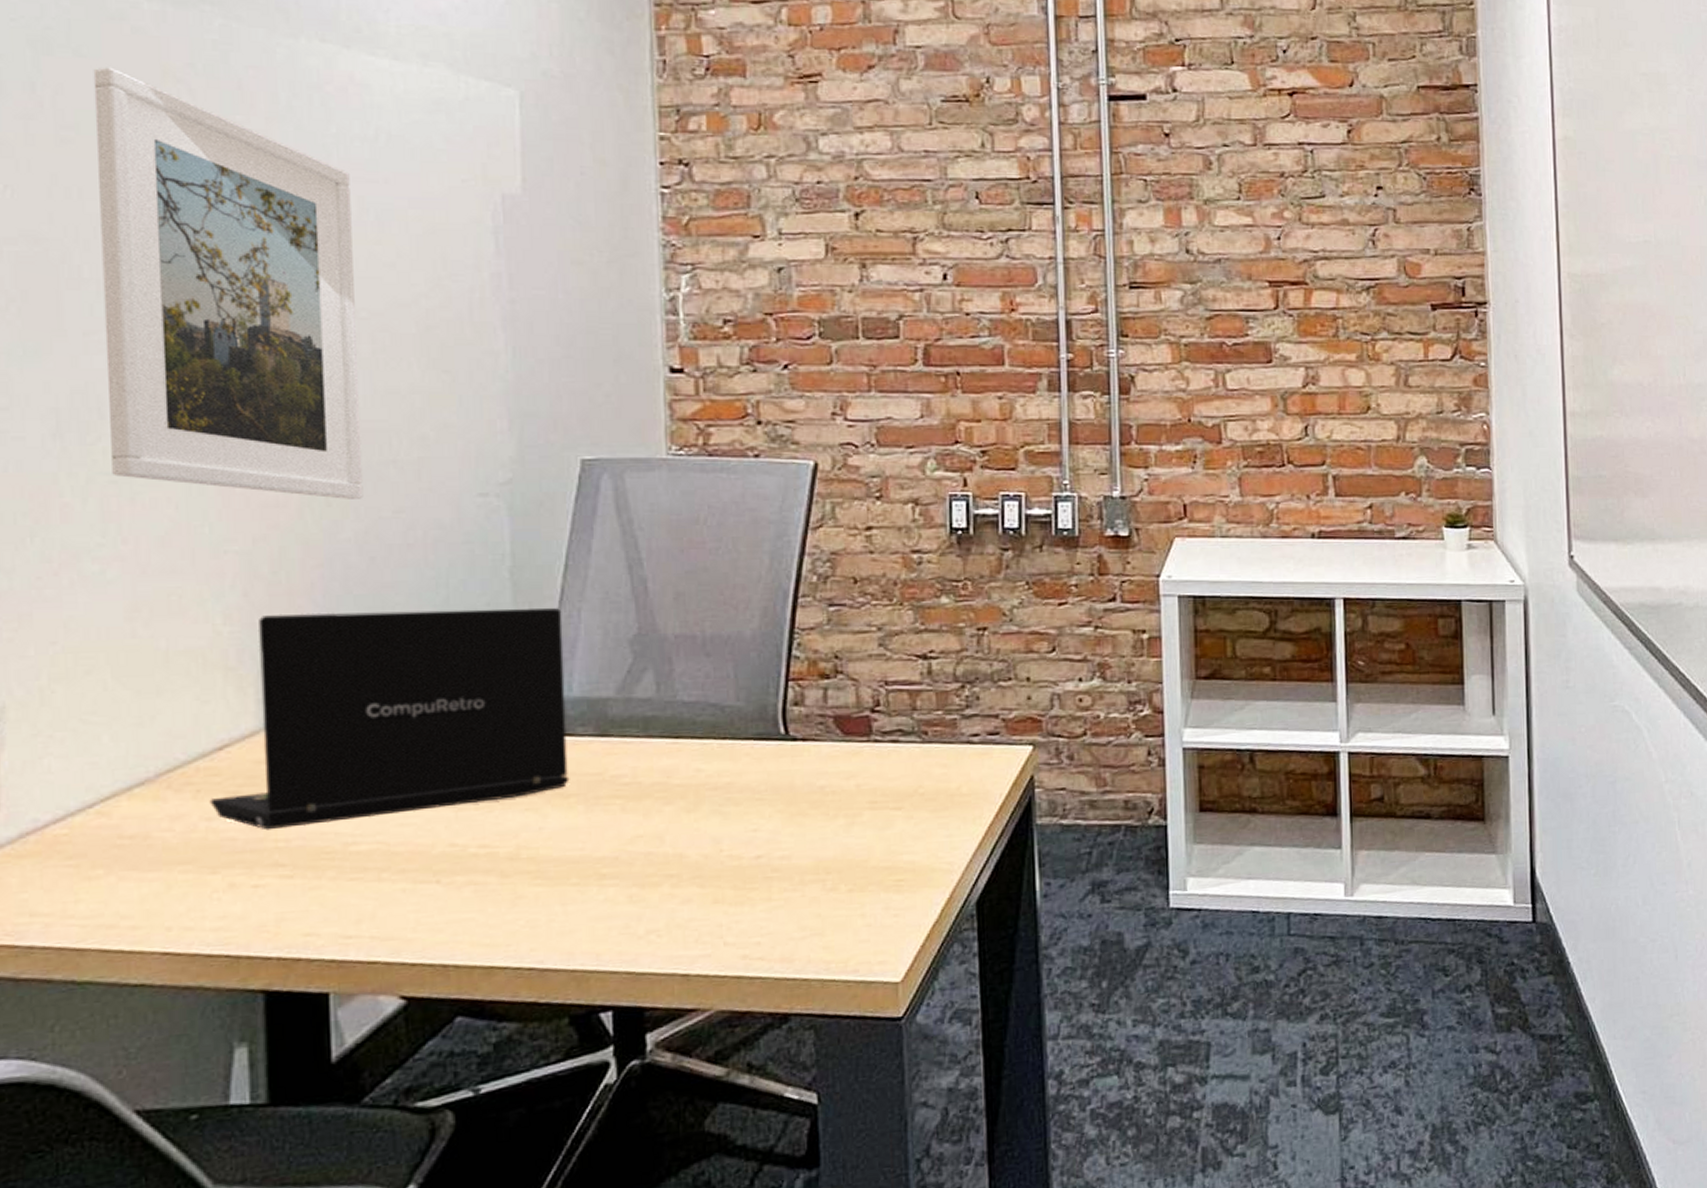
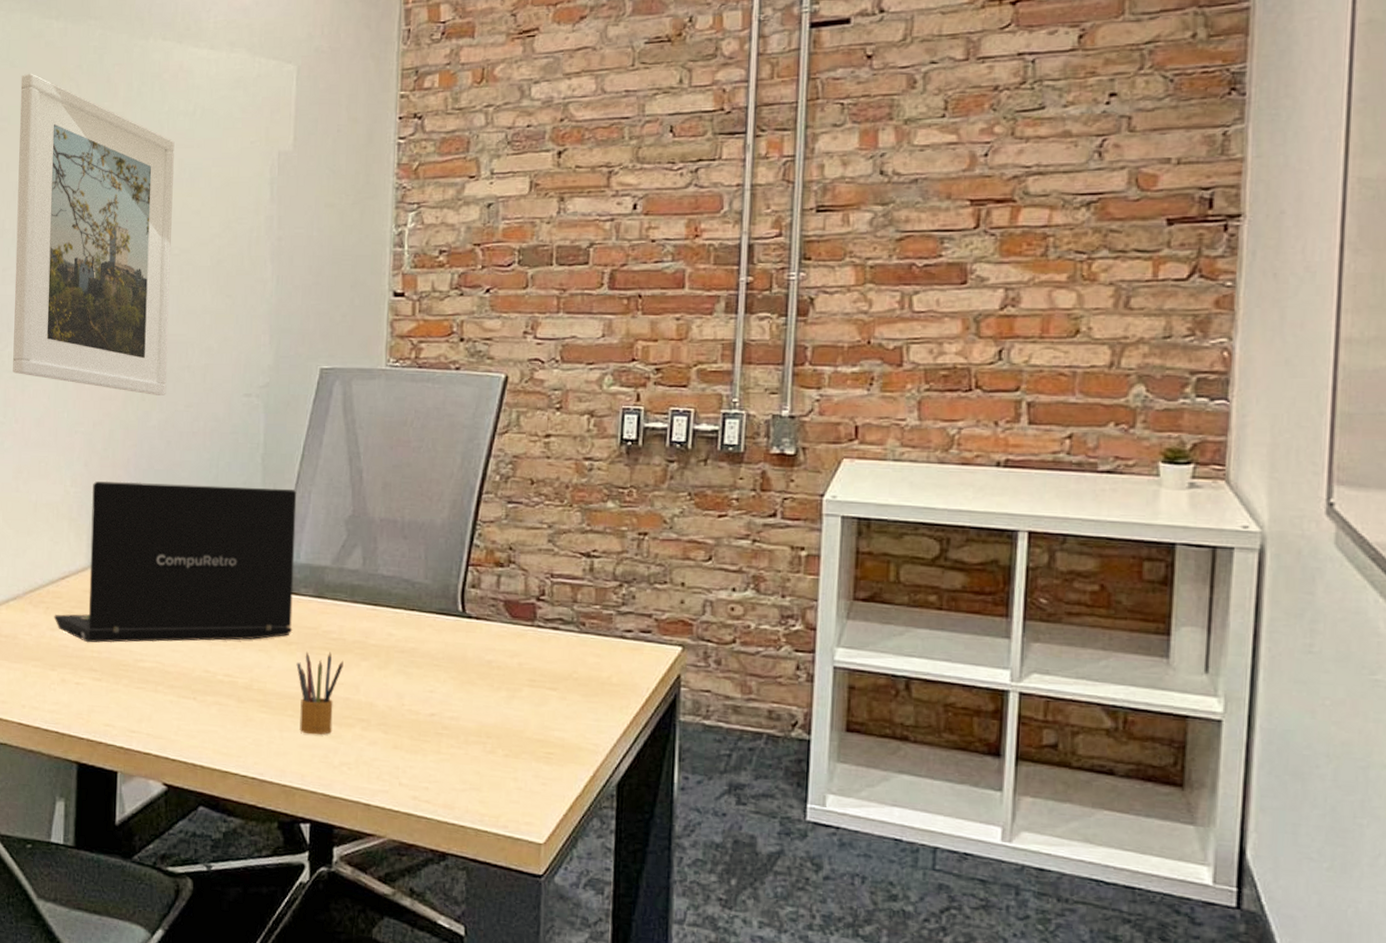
pencil box: none [578,800,641,904] -> present [296,651,343,735]

